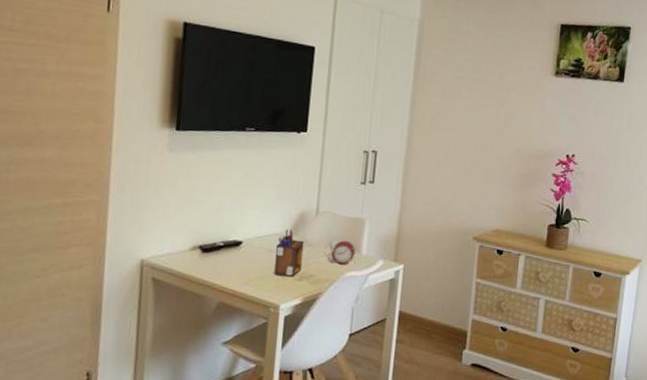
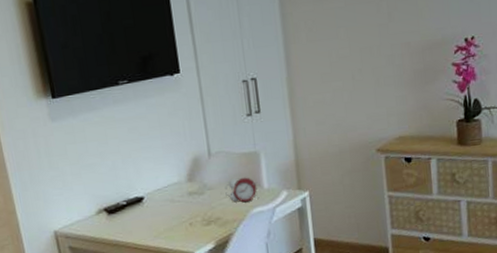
desk organizer: present [274,229,305,277] -> none [177,176,208,224]

